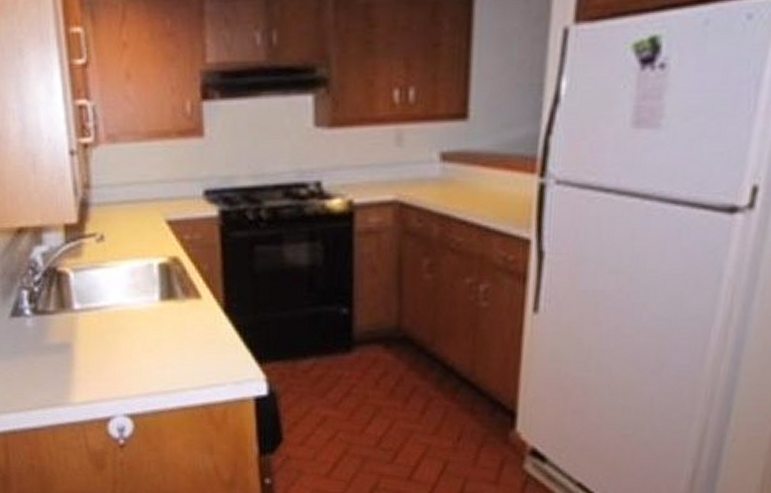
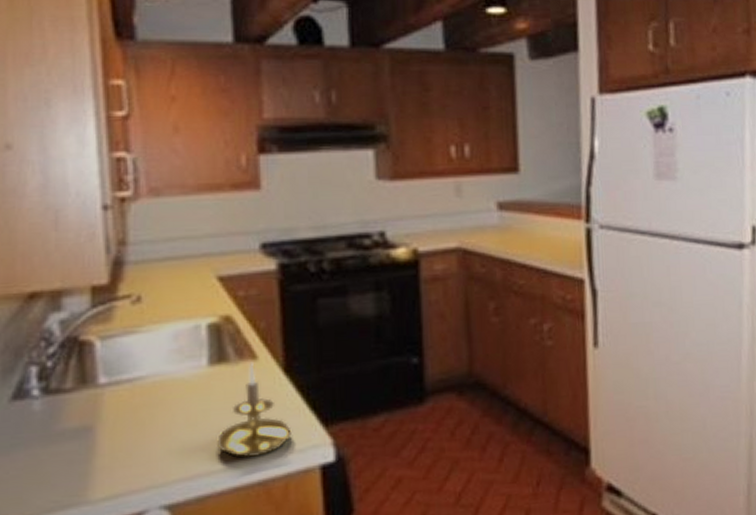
candle holder: none [168,300,230,384] -> present [217,361,292,459]

